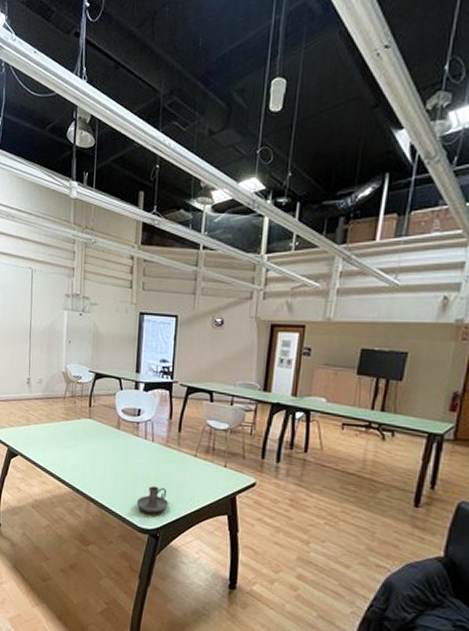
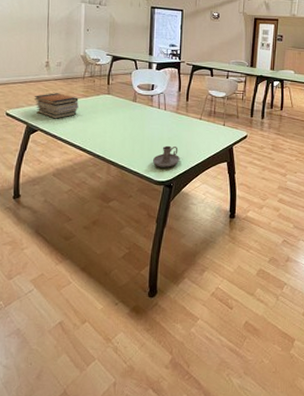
book stack: none [15,413,59,444] -> present [33,93,79,119]

